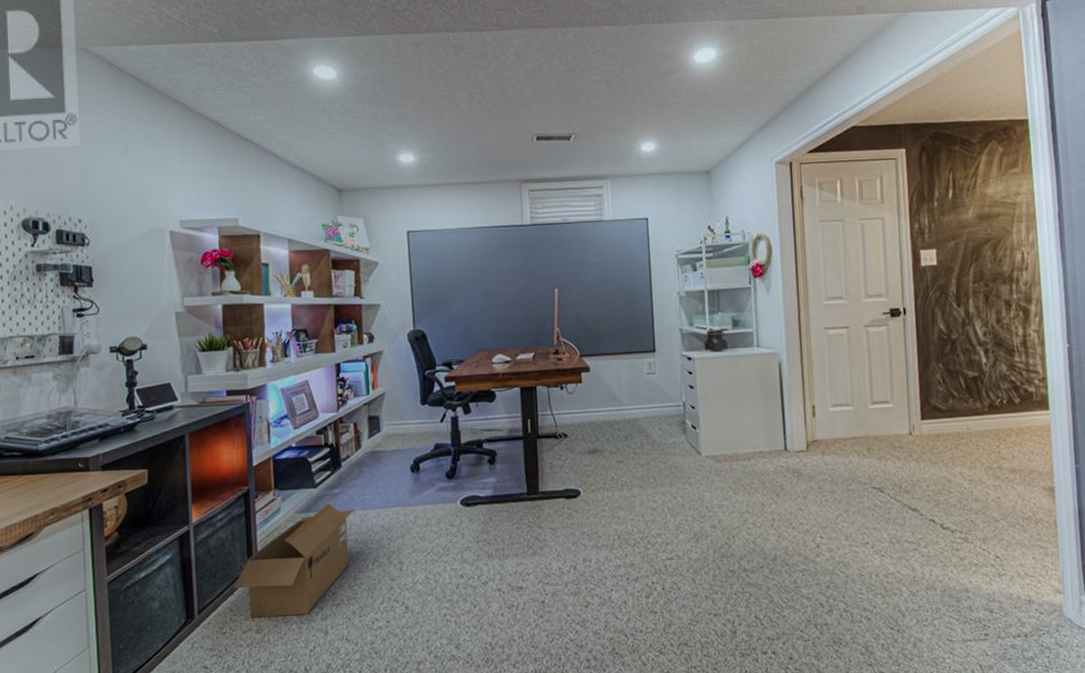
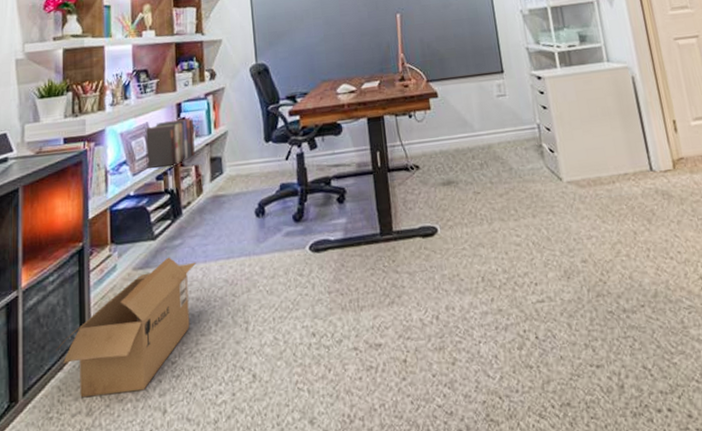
books: none [305,378,354,423] -> present [145,118,195,168]
jar: present [703,329,728,352] -> none [552,46,578,70]

